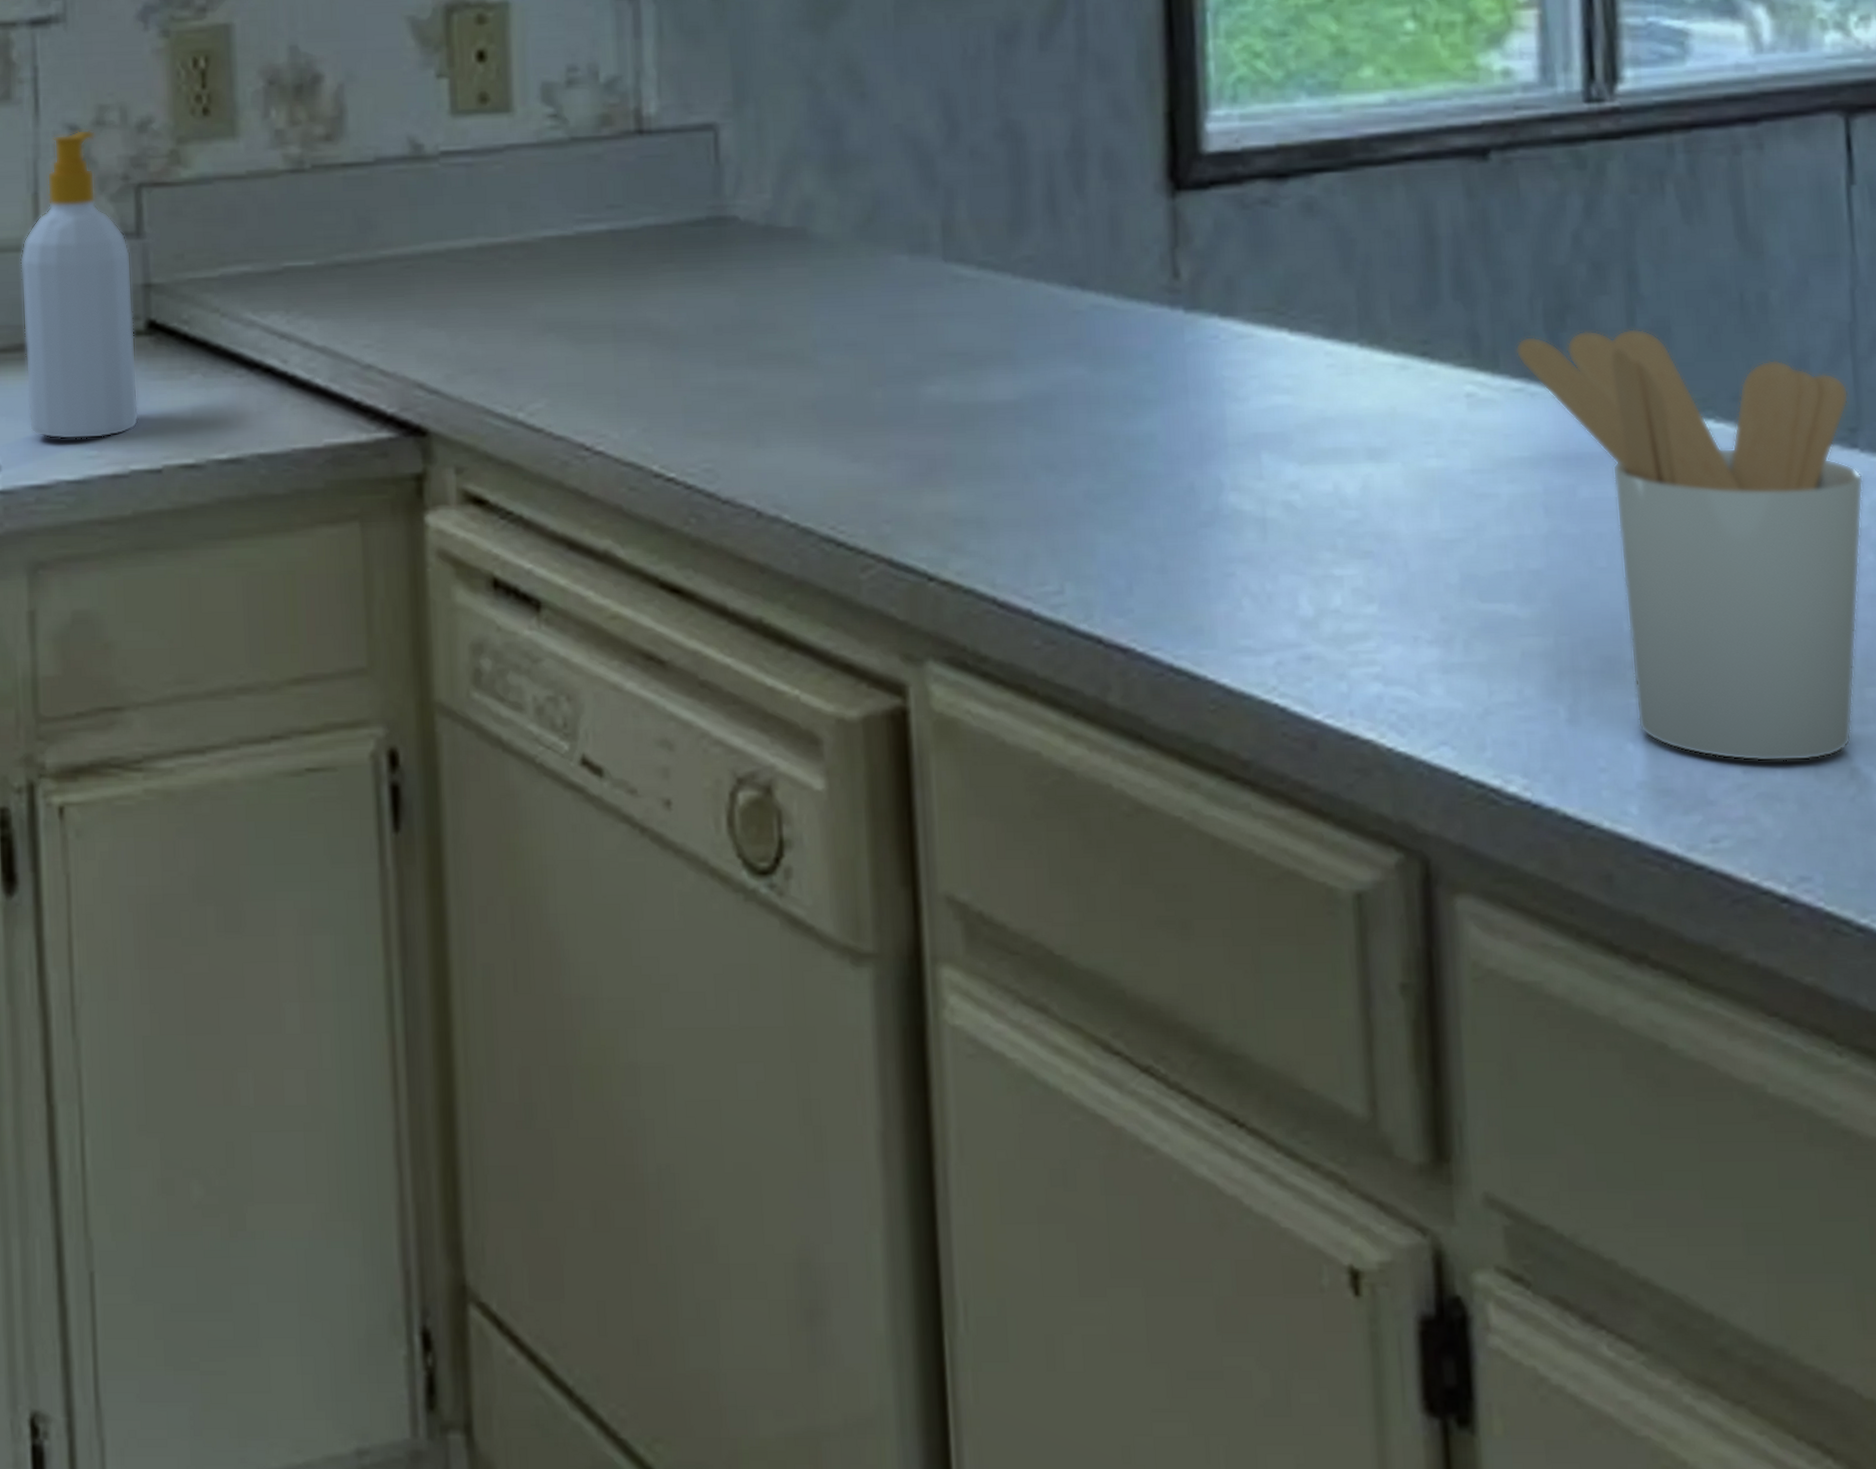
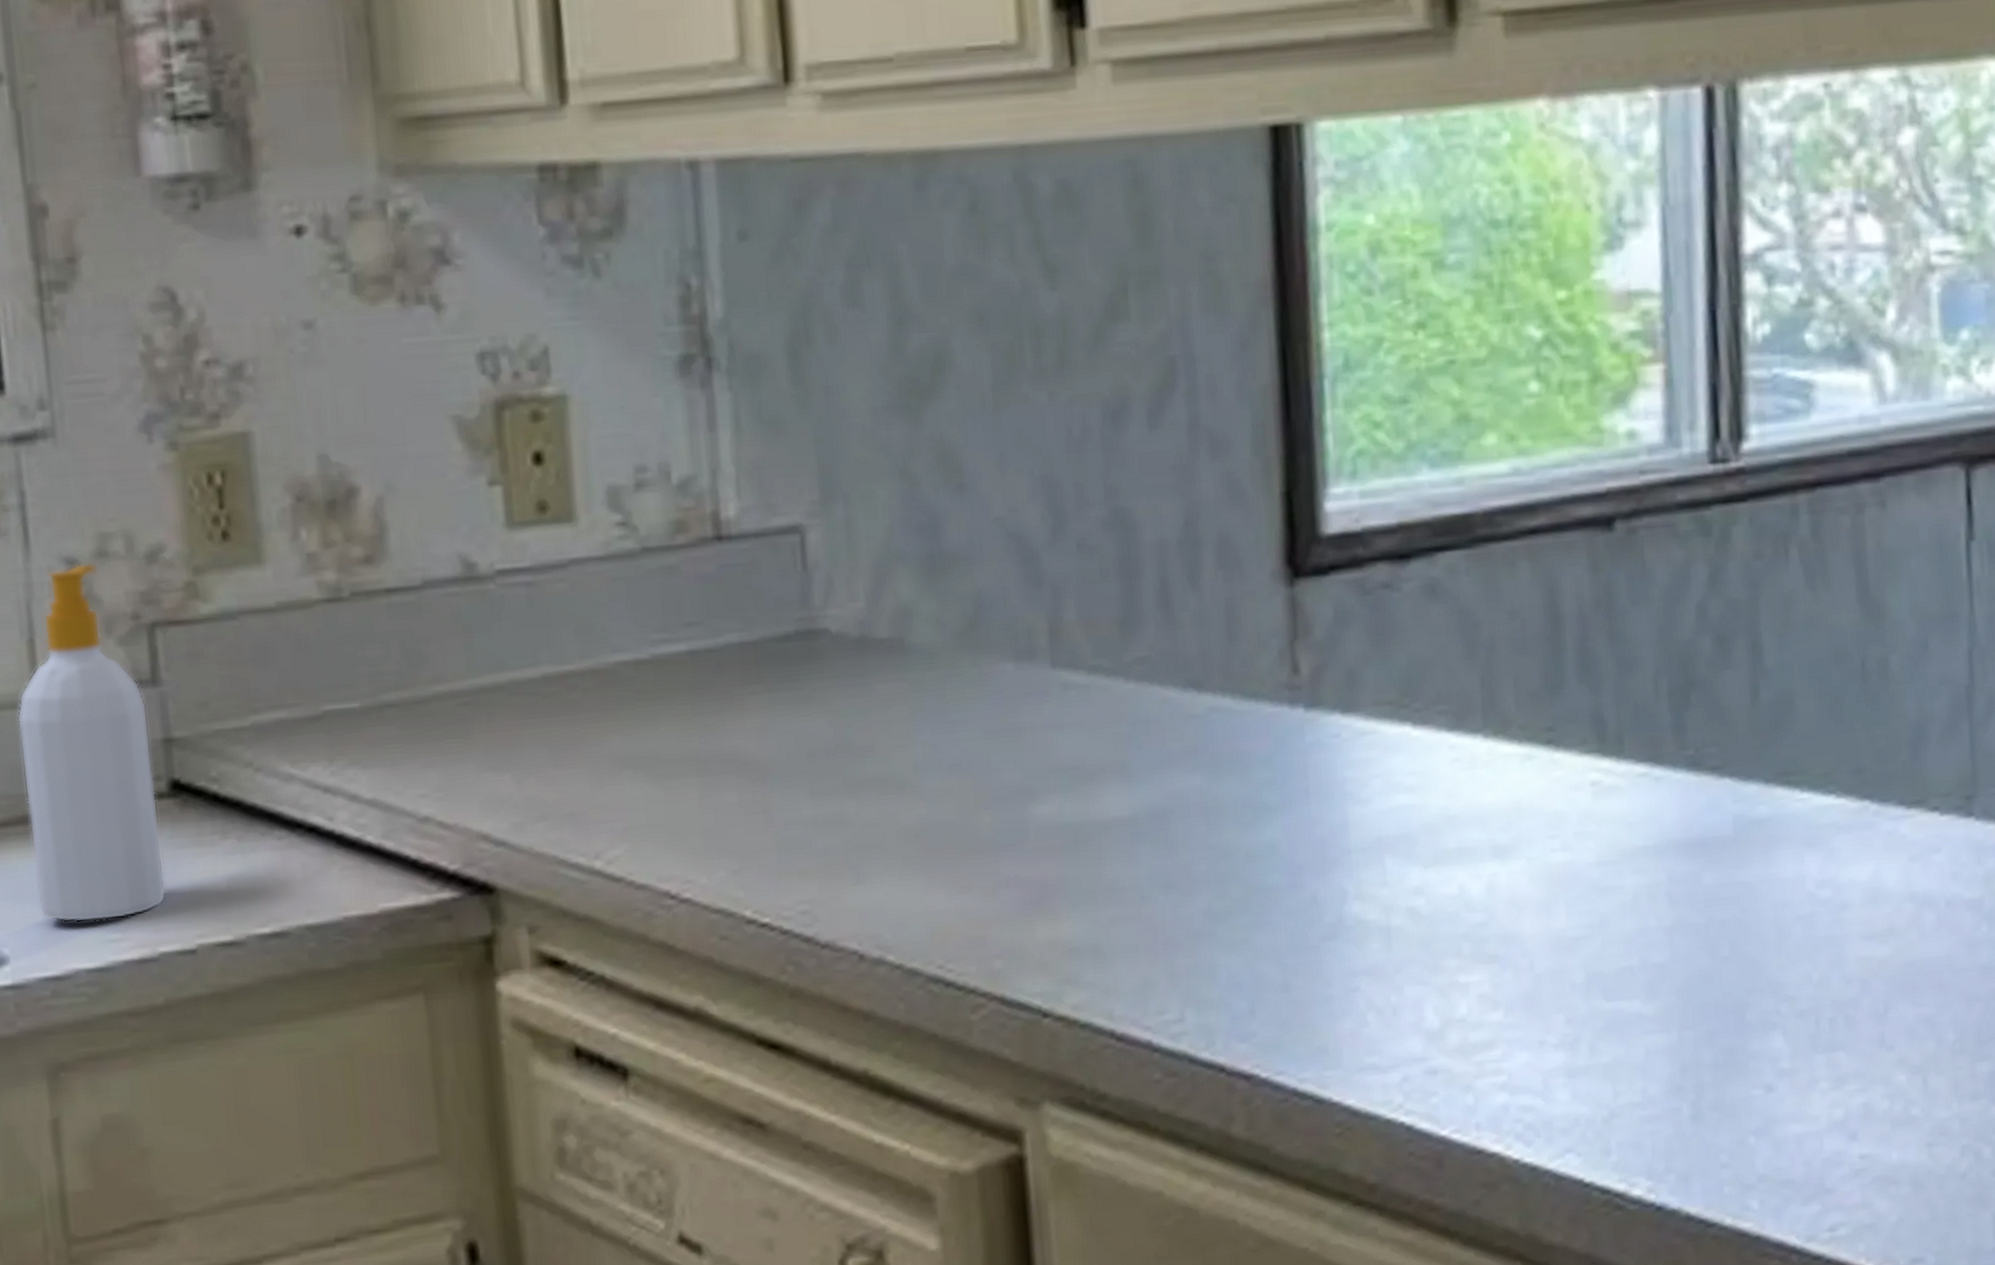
utensil holder: present [1515,328,1864,762] -> none [1640,703,1979,1146]

